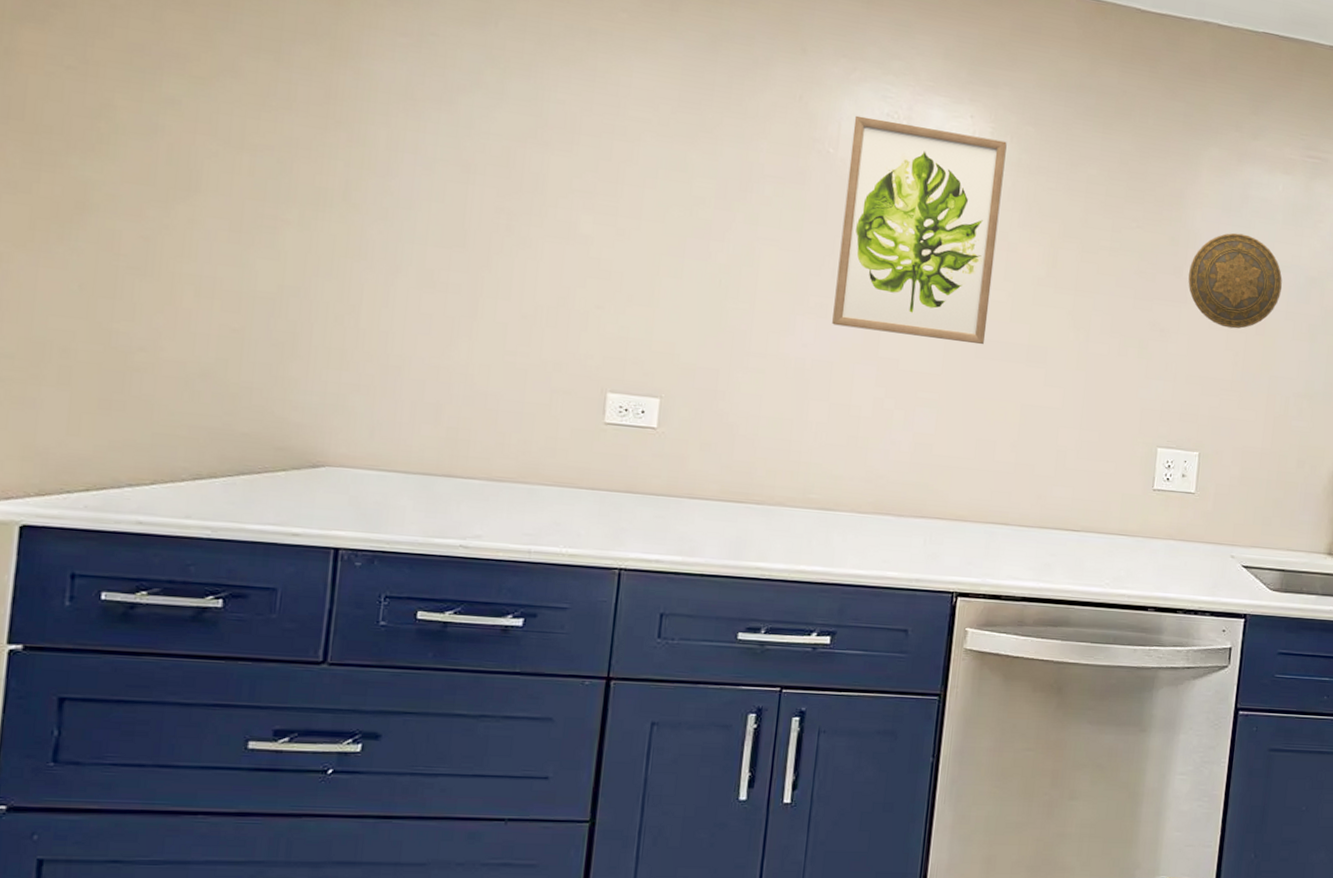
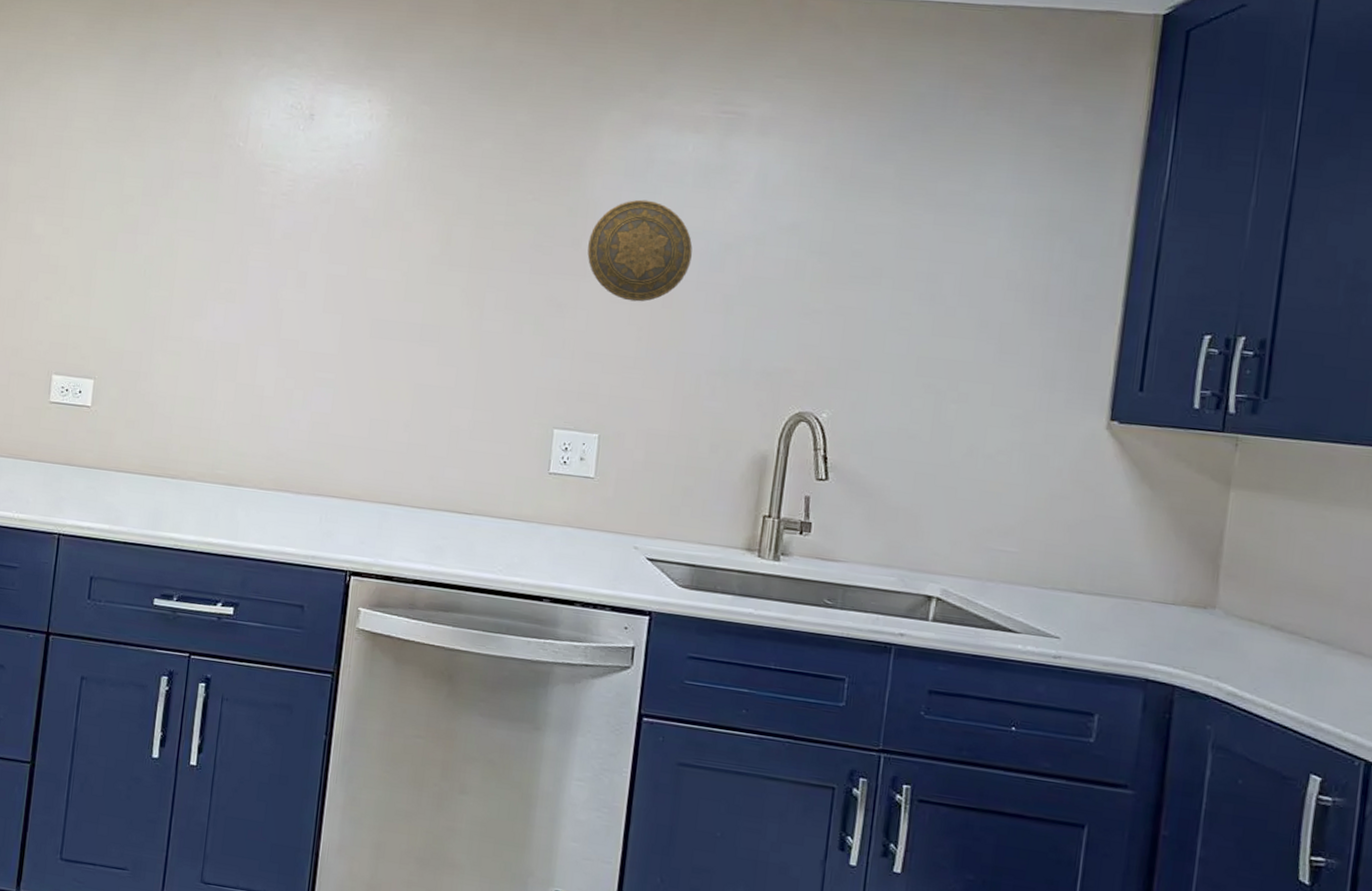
wall art: present [832,115,1007,345] -> none [240,109,403,325]

